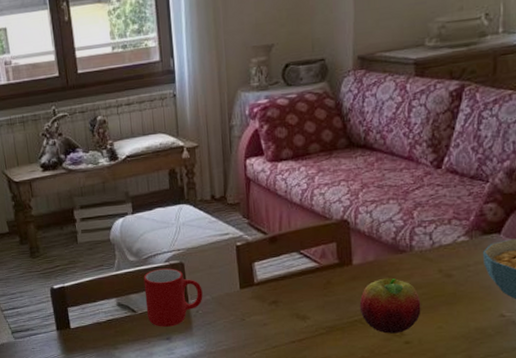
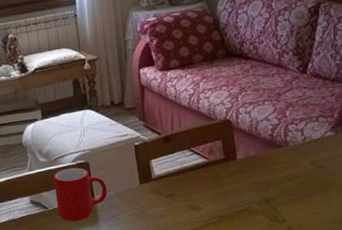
fruit: present [359,278,421,334] -> none [245,170,299,221]

